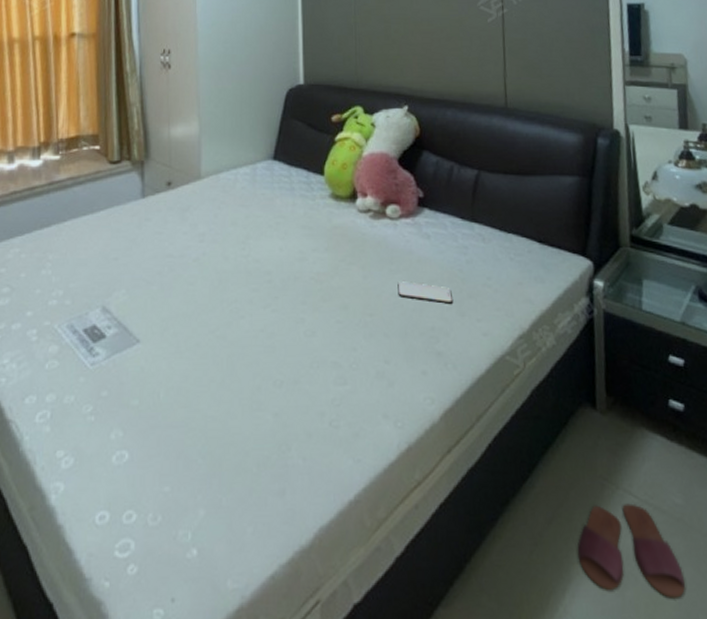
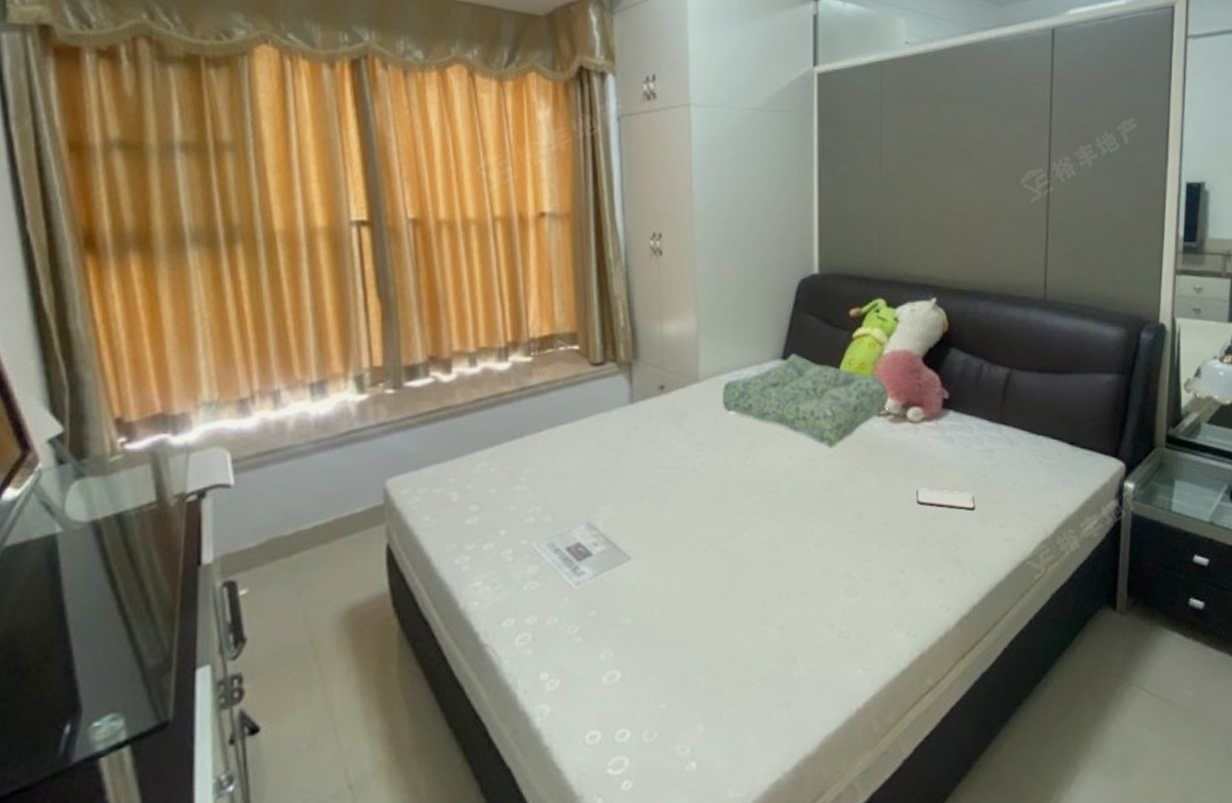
seat cushion: none [220,155,369,241] -> present [721,354,889,447]
slippers: present [577,503,686,599] -> none [1086,698,1189,782]

